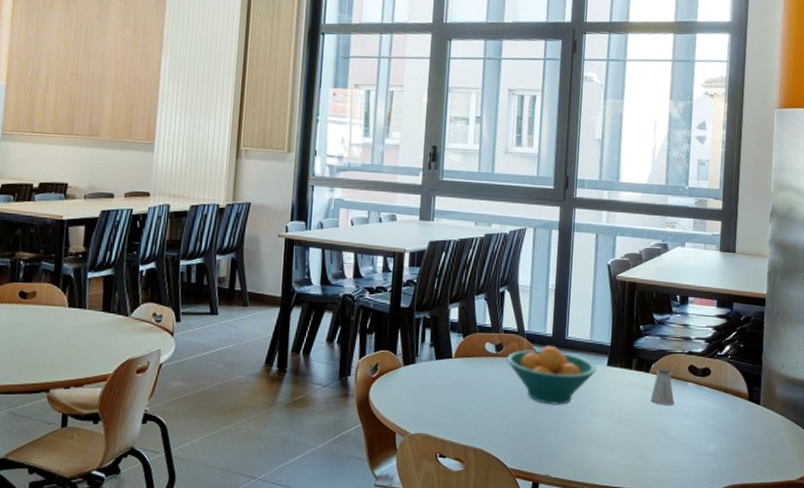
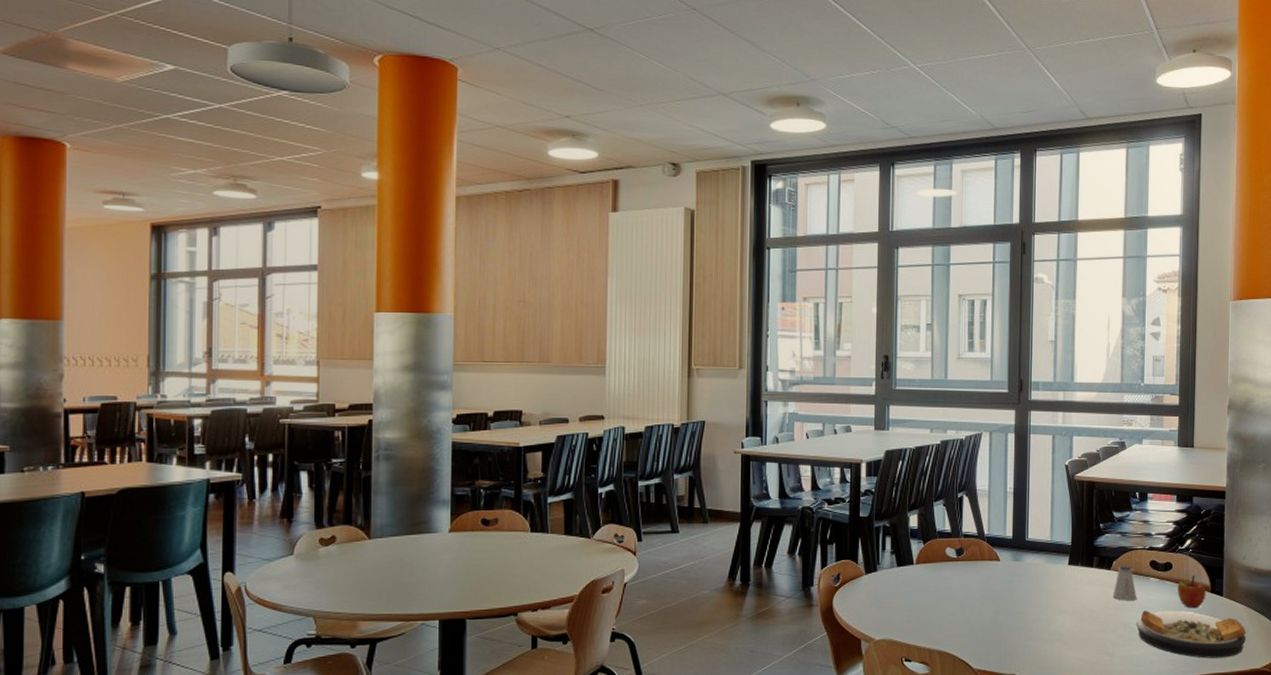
fruit bowl: present [507,345,596,405] -> none [968,547,1058,606]
plate: none [672,416,782,468] -> present [1135,610,1246,659]
apple: none [715,382,744,416] -> present [1178,575,1206,609]

